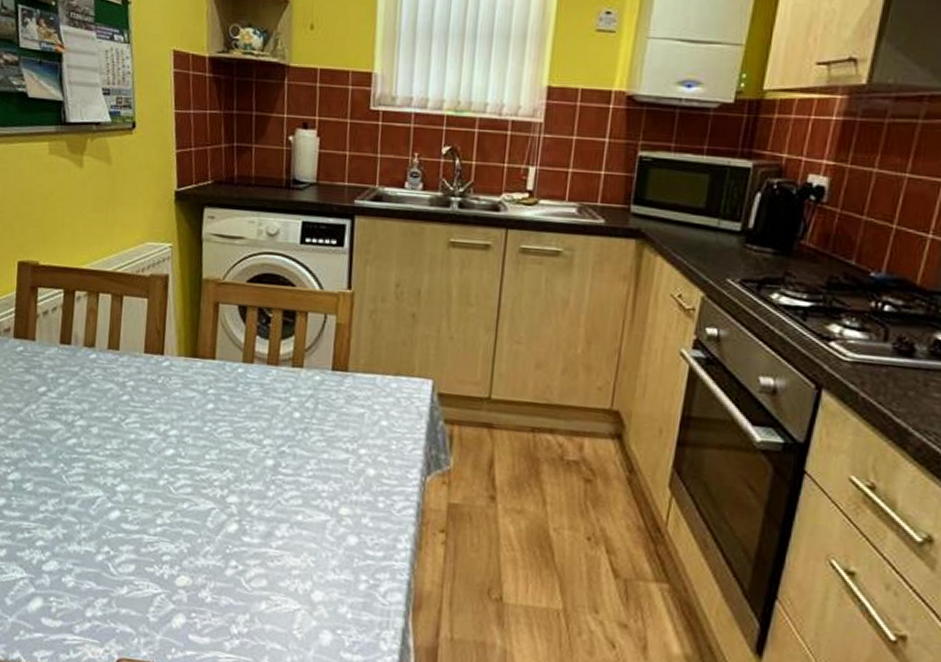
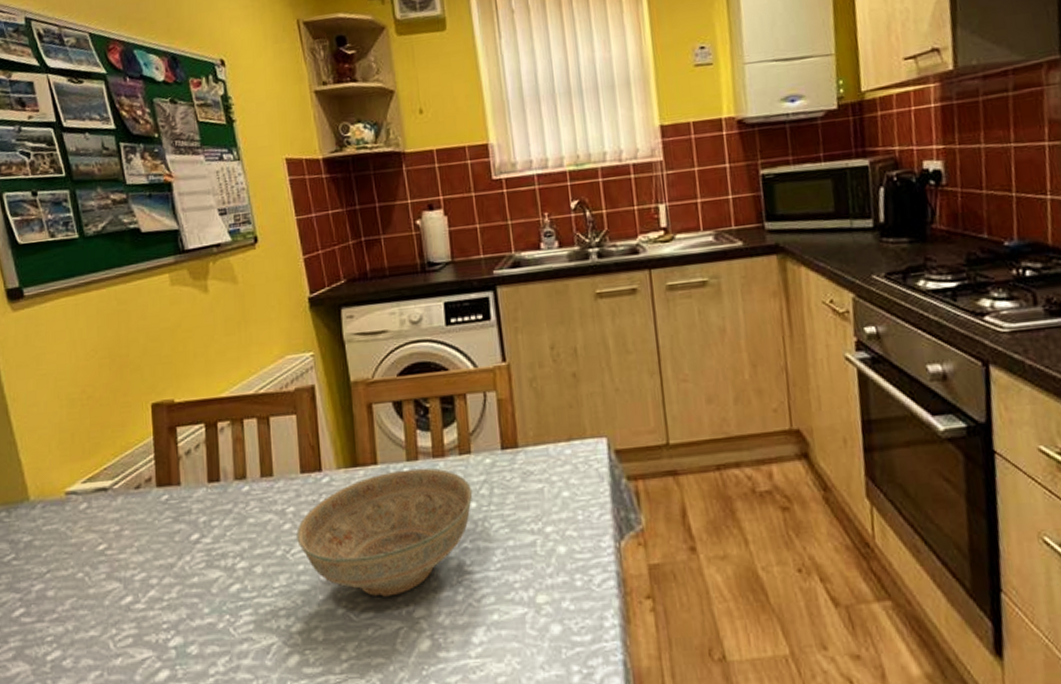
decorative bowl: none [132,369,299,480] -> present [296,468,473,597]

